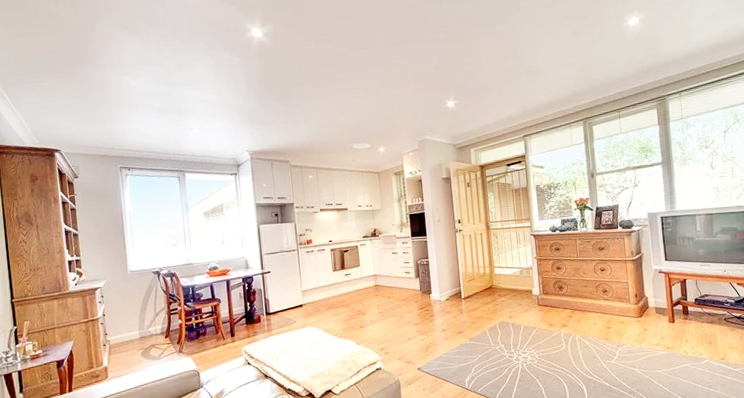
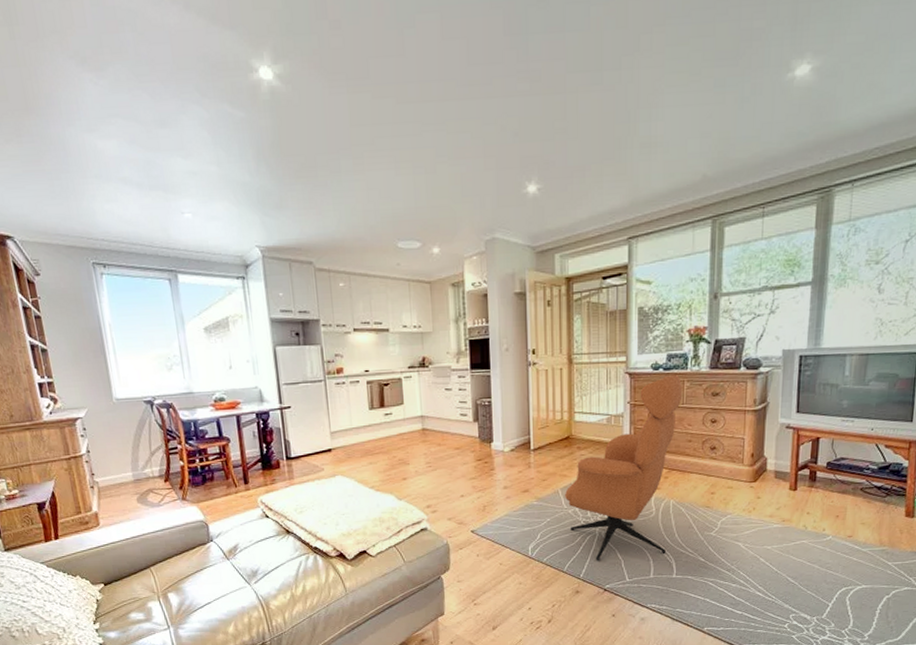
armchair: none [492,234,577,390] -> present [565,374,682,561]

